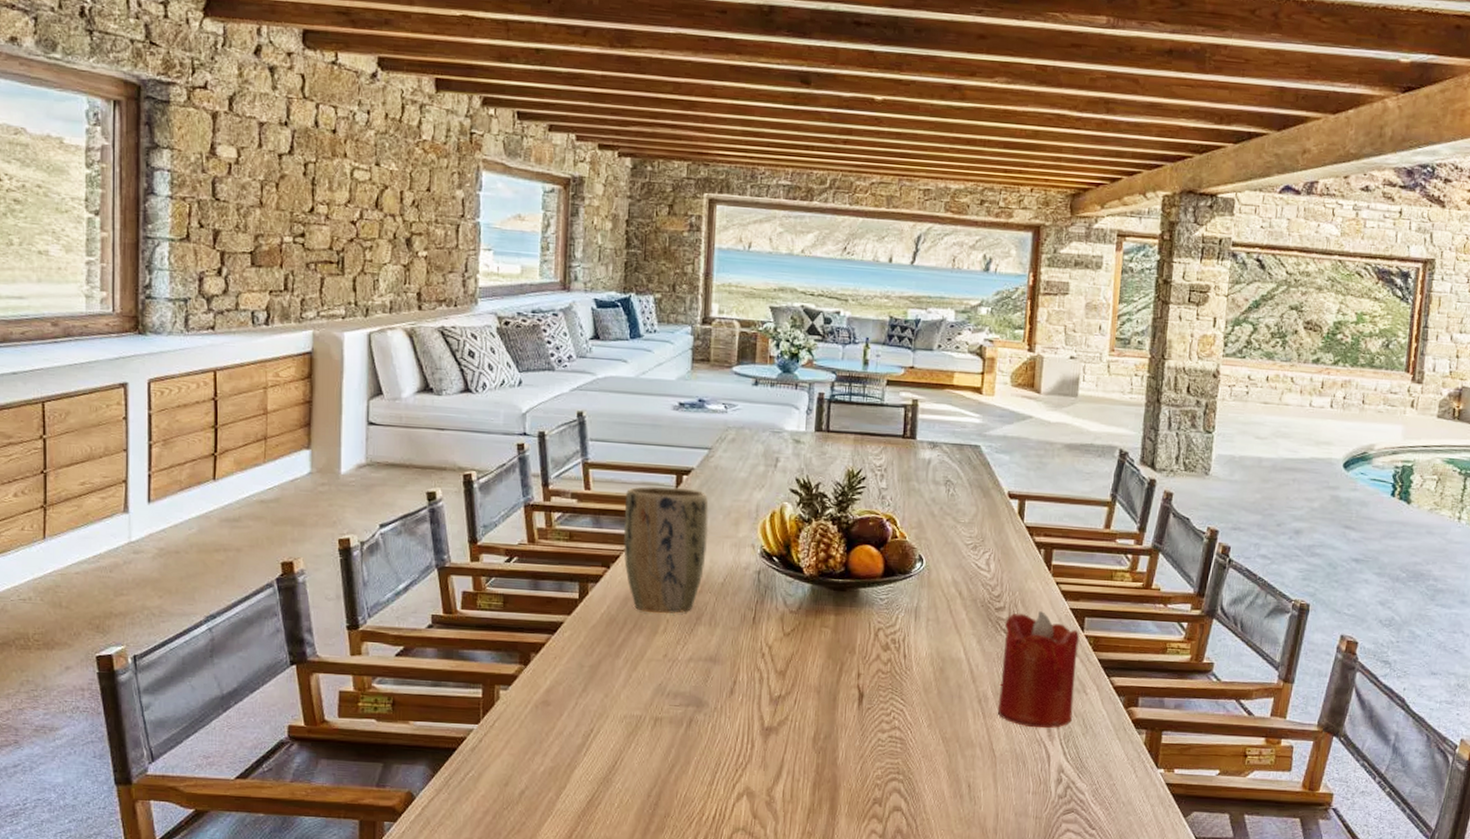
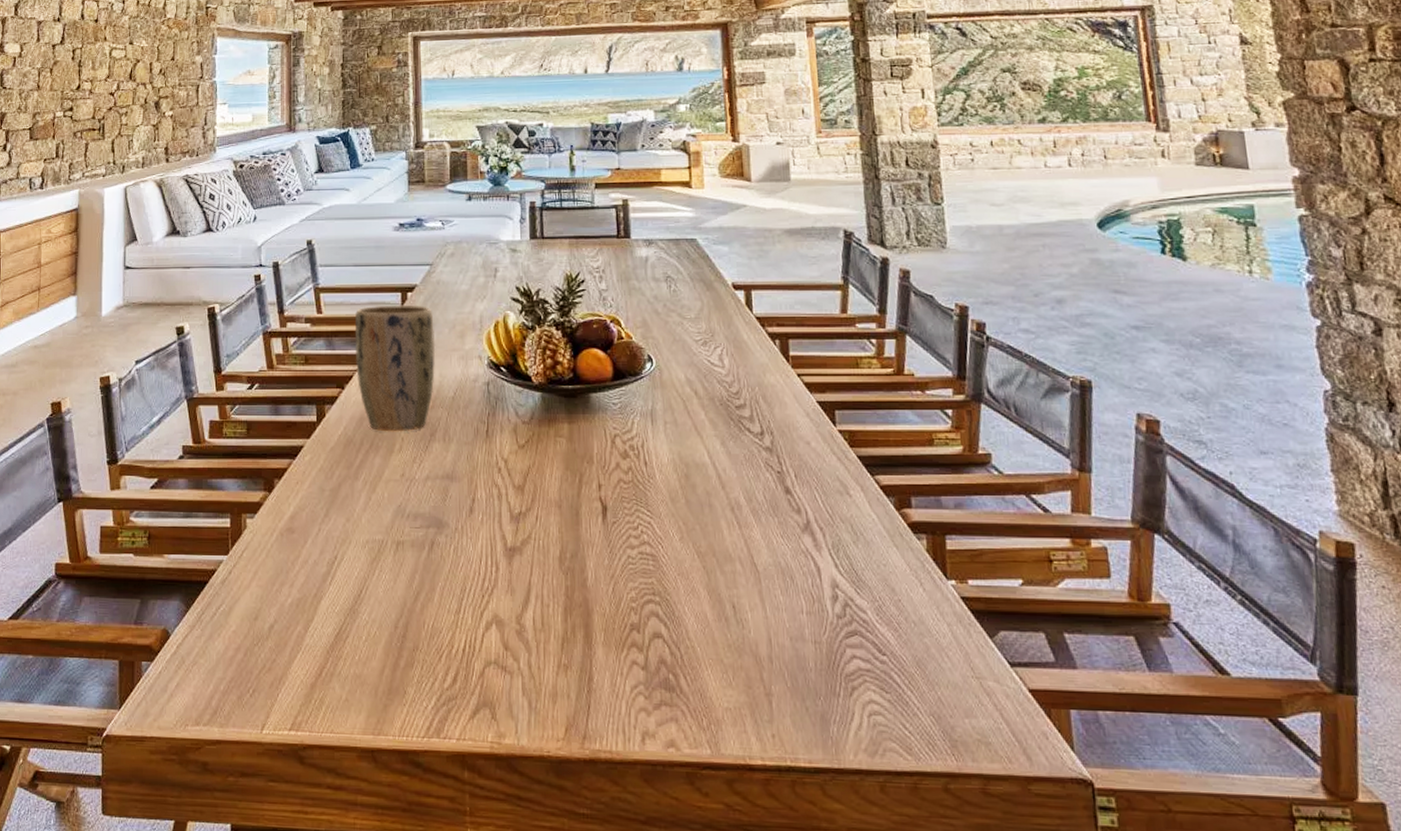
candle: present [998,611,1079,729] -> none [747,407,838,538]

